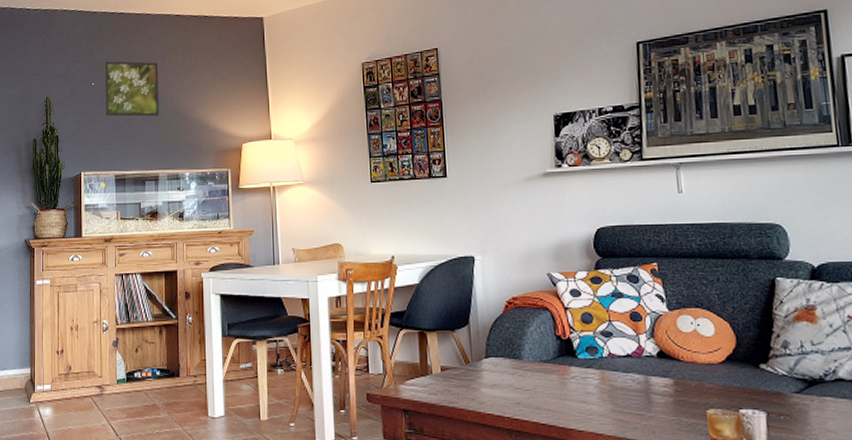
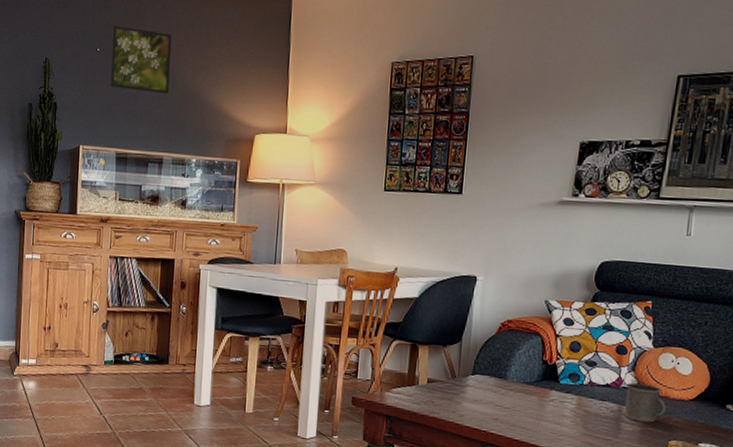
mug: none [649,350,696,392] -> present [624,382,667,423]

